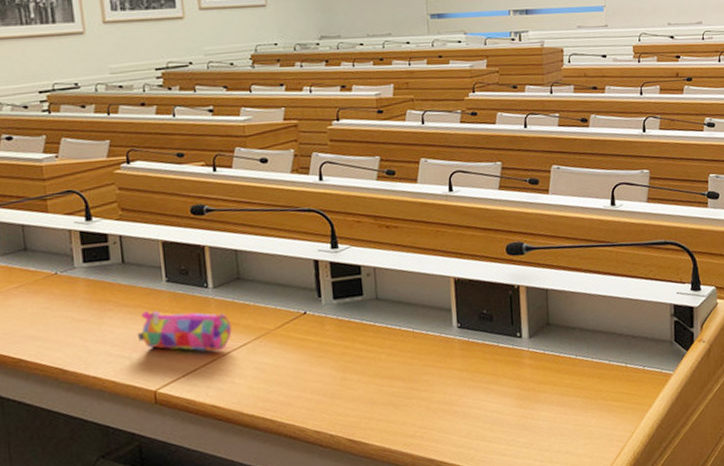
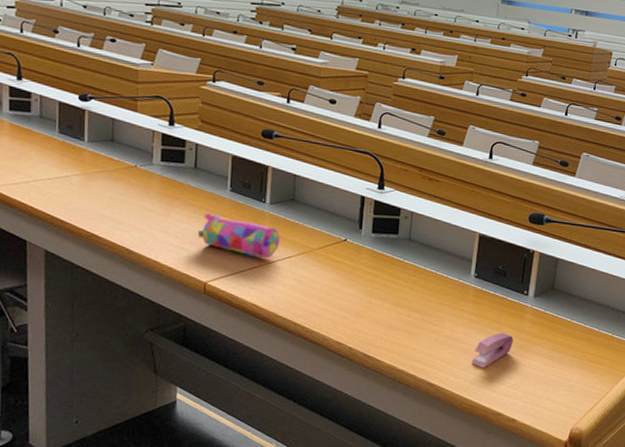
stapler: none [472,385,515,431] -> present [471,333,513,368]

